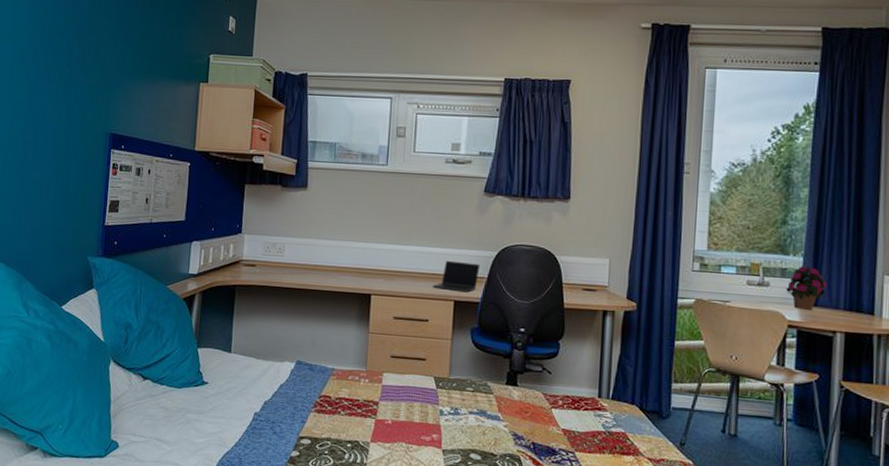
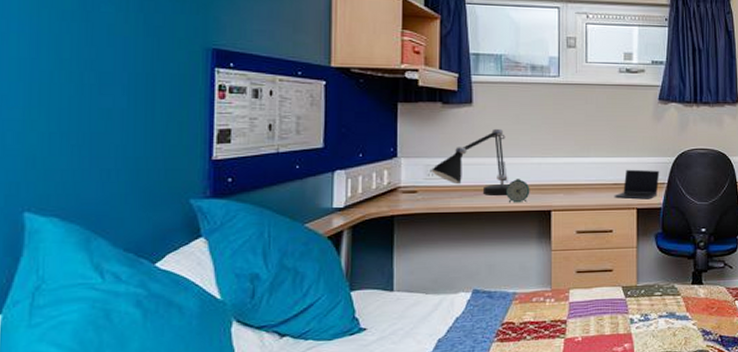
desk lamp: none [268,212,335,276] -> present [430,128,509,195]
alarm clock: none [331,261,353,285] -> present [505,179,530,203]

